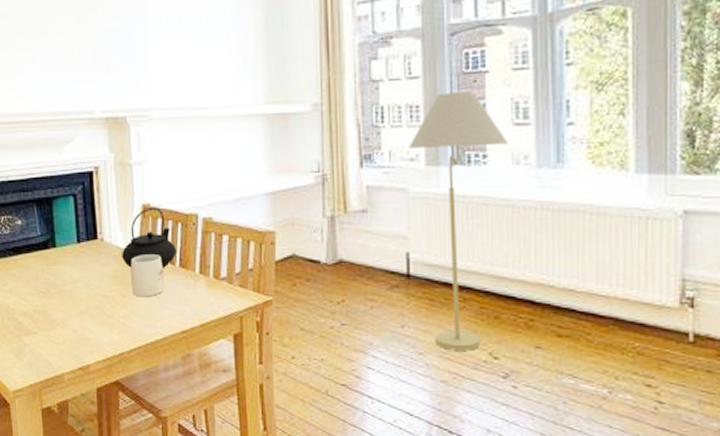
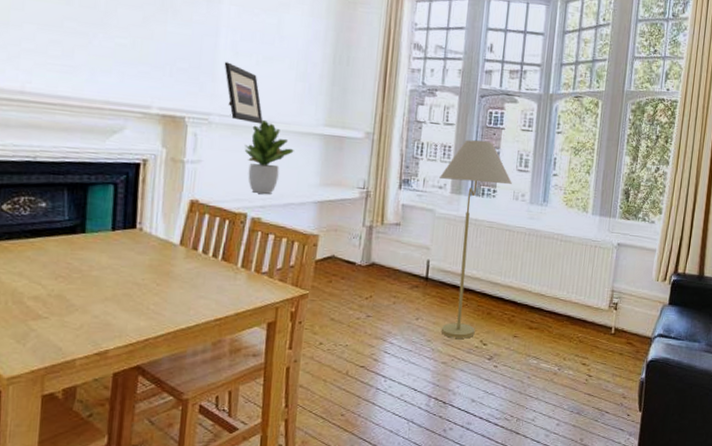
teapot: present [122,207,177,268] -> none [161,203,221,260]
mug: present [130,255,164,297] -> none [167,246,205,287]
picture frame: none [155,49,201,113] -> present [224,61,263,125]
potted plant: none [186,107,237,191] -> present [244,119,294,195]

